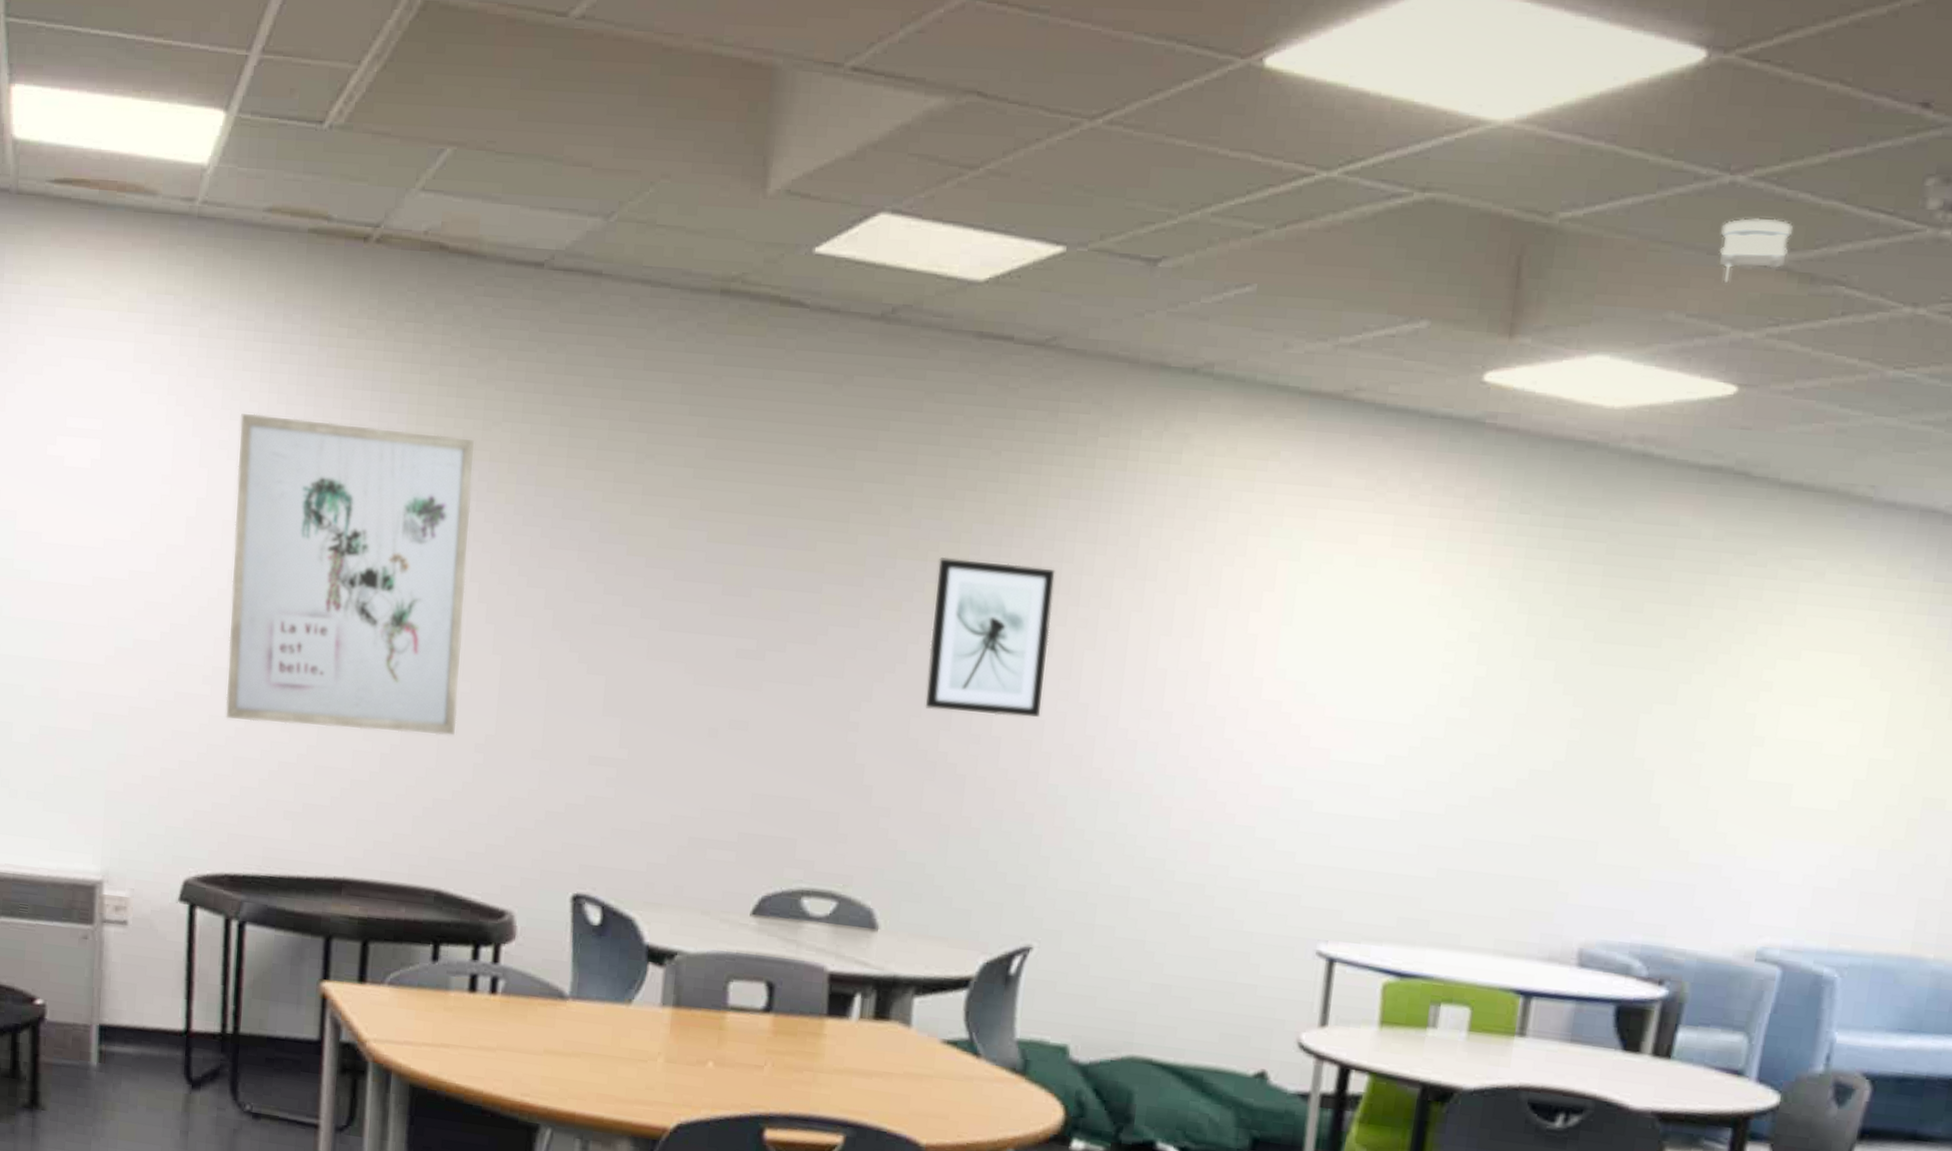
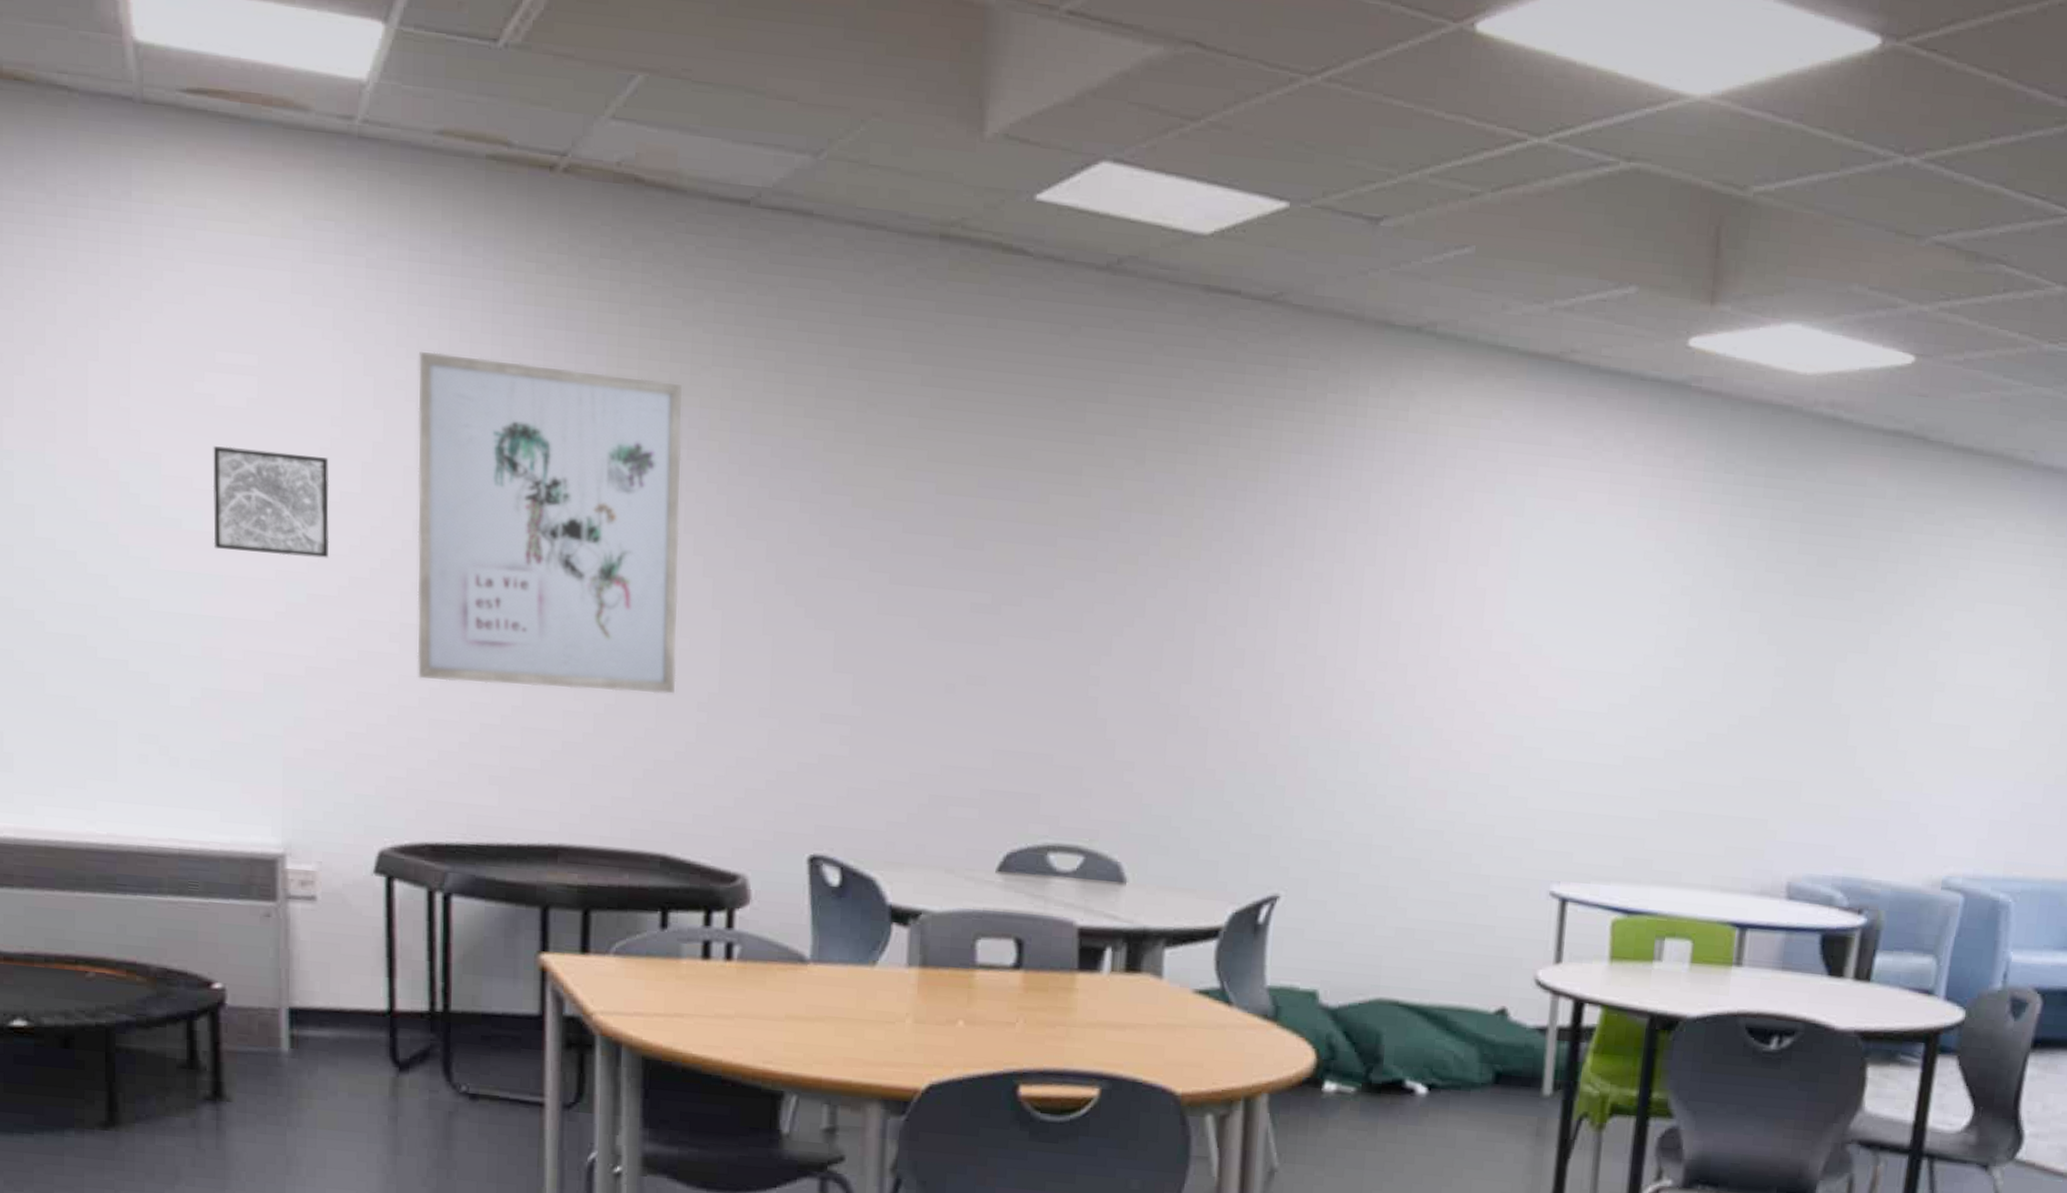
wall art: none [56,503,158,606] -> present [213,446,330,558]
wall art: present [925,558,1055,718] -> none [1165,511,1290,671]
smoke detector: present [1719,217,1793,284] -> none [1896,198,1960,259]

